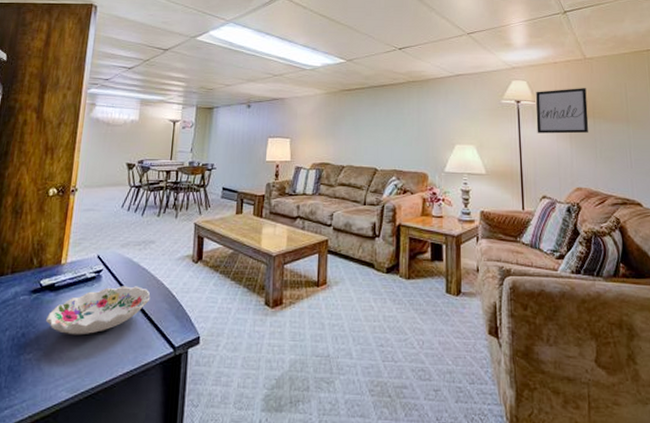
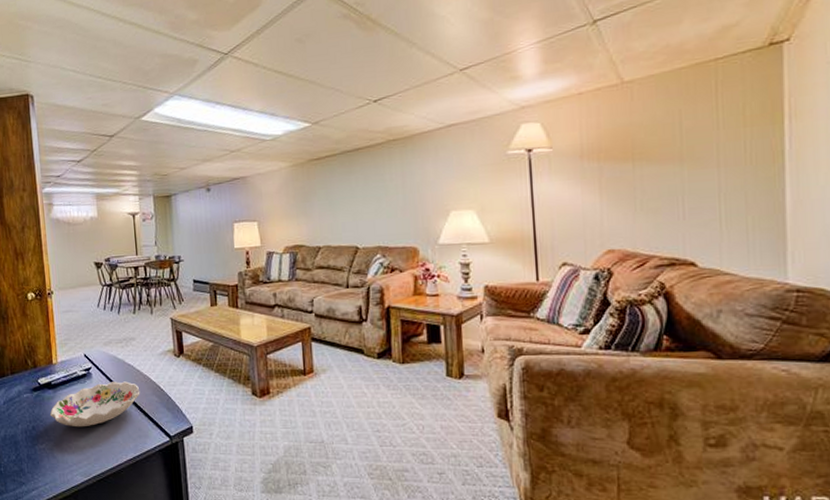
wall art: present [536,88,589,134] -> none [553,122,626,188]

